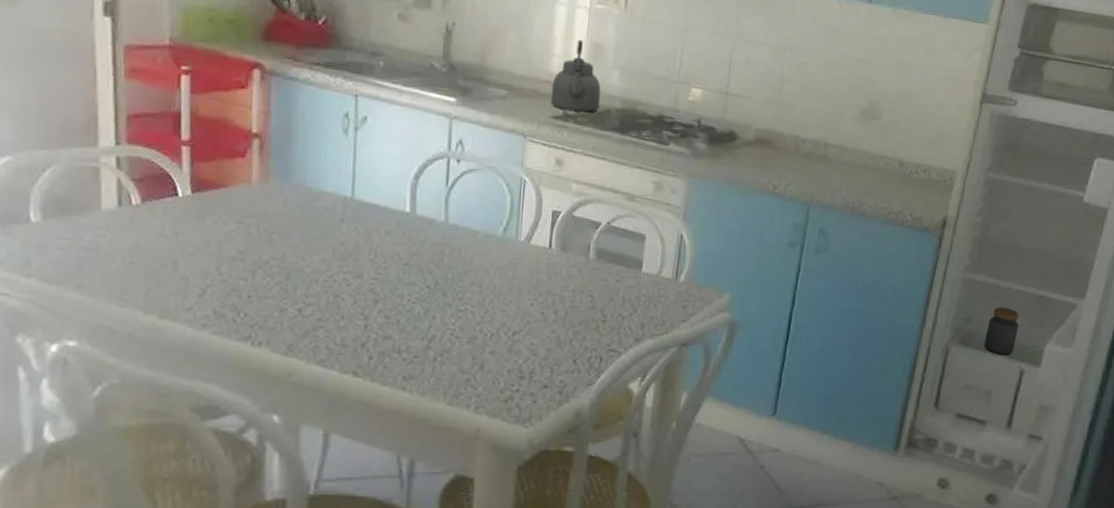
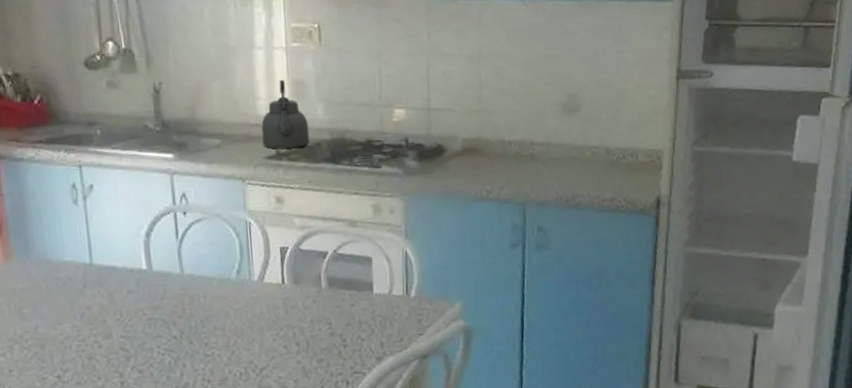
jar: present [984,307,1020,355] -> none [714,275,747,323]

